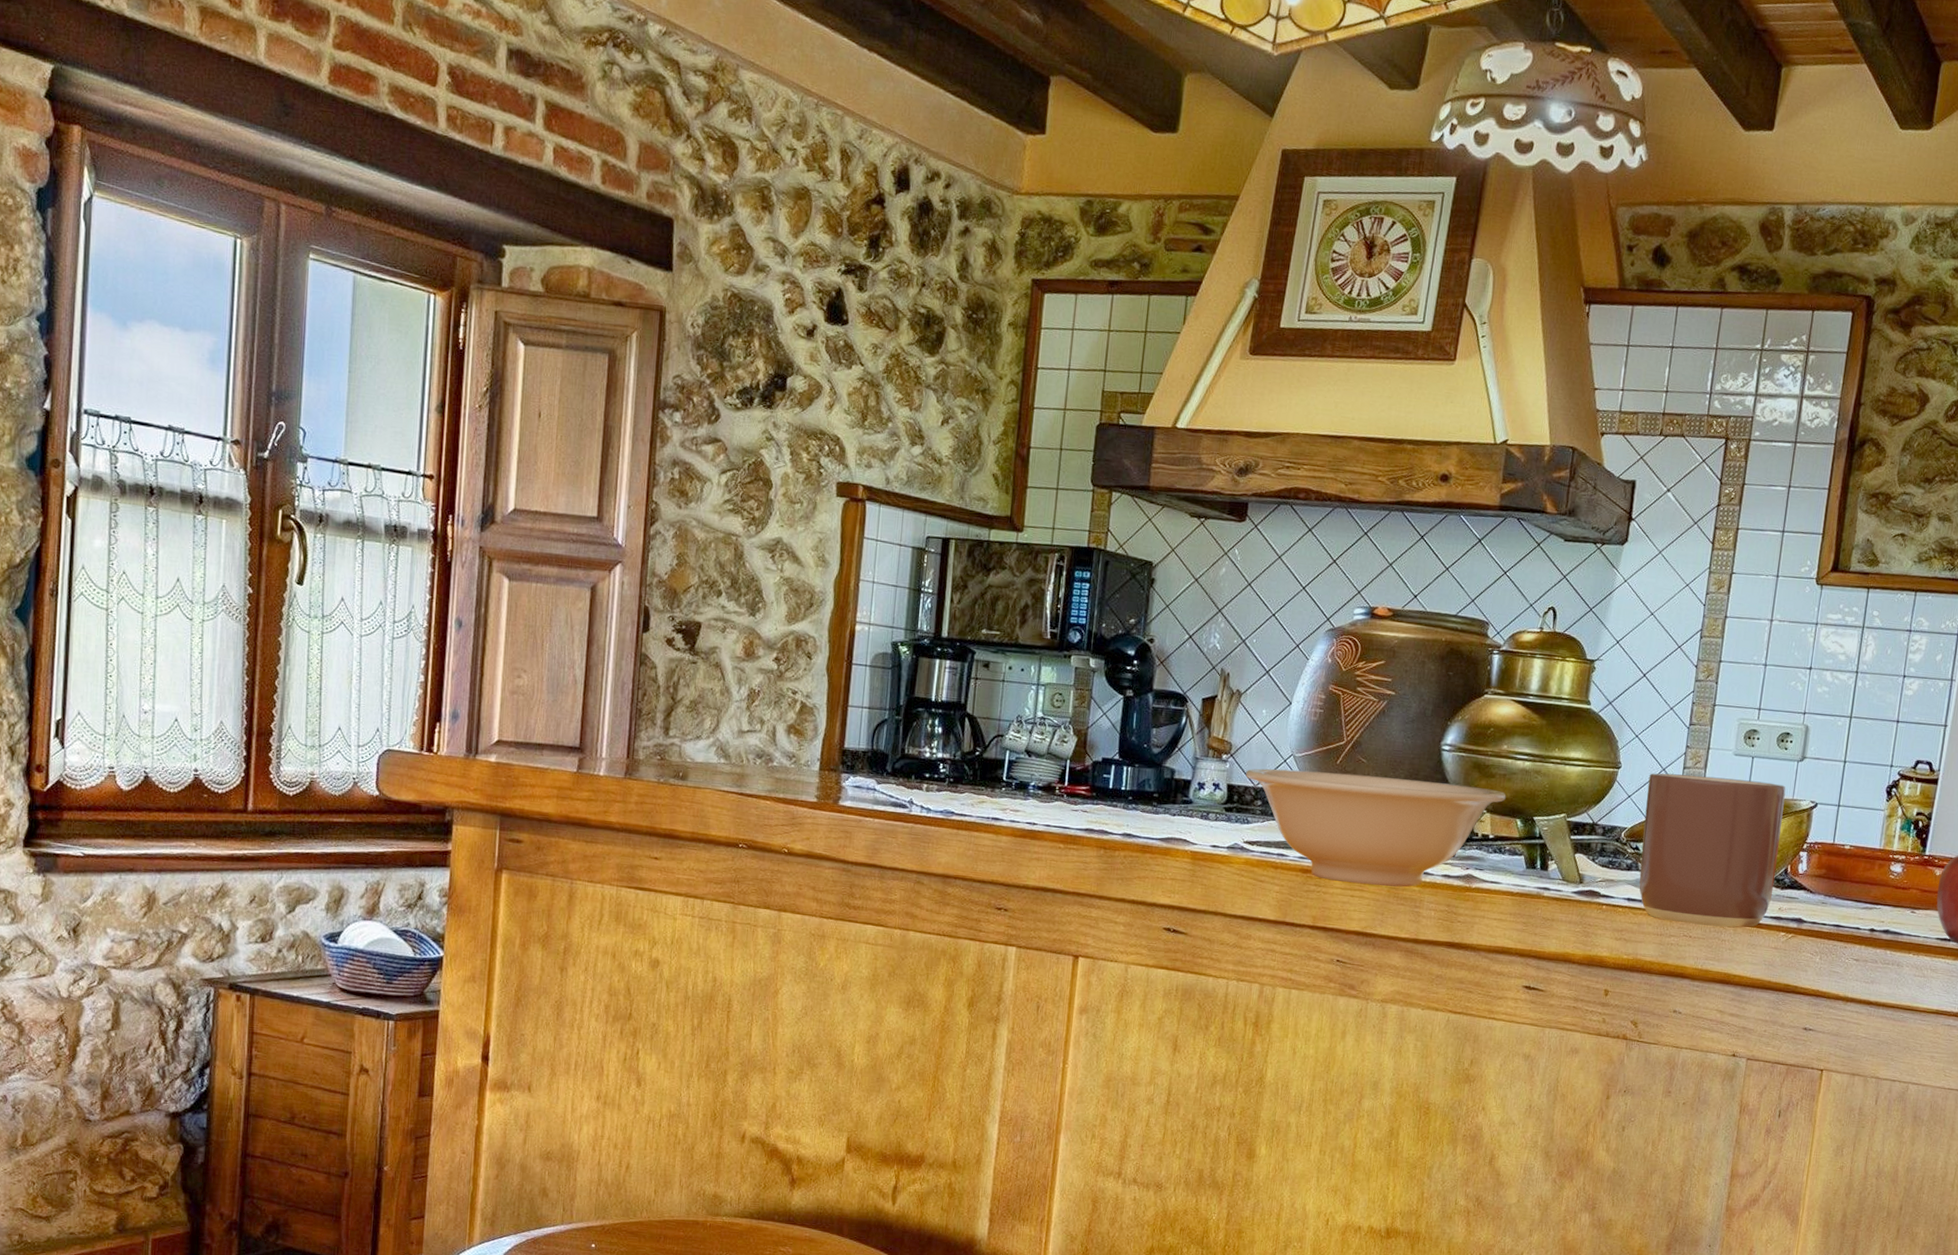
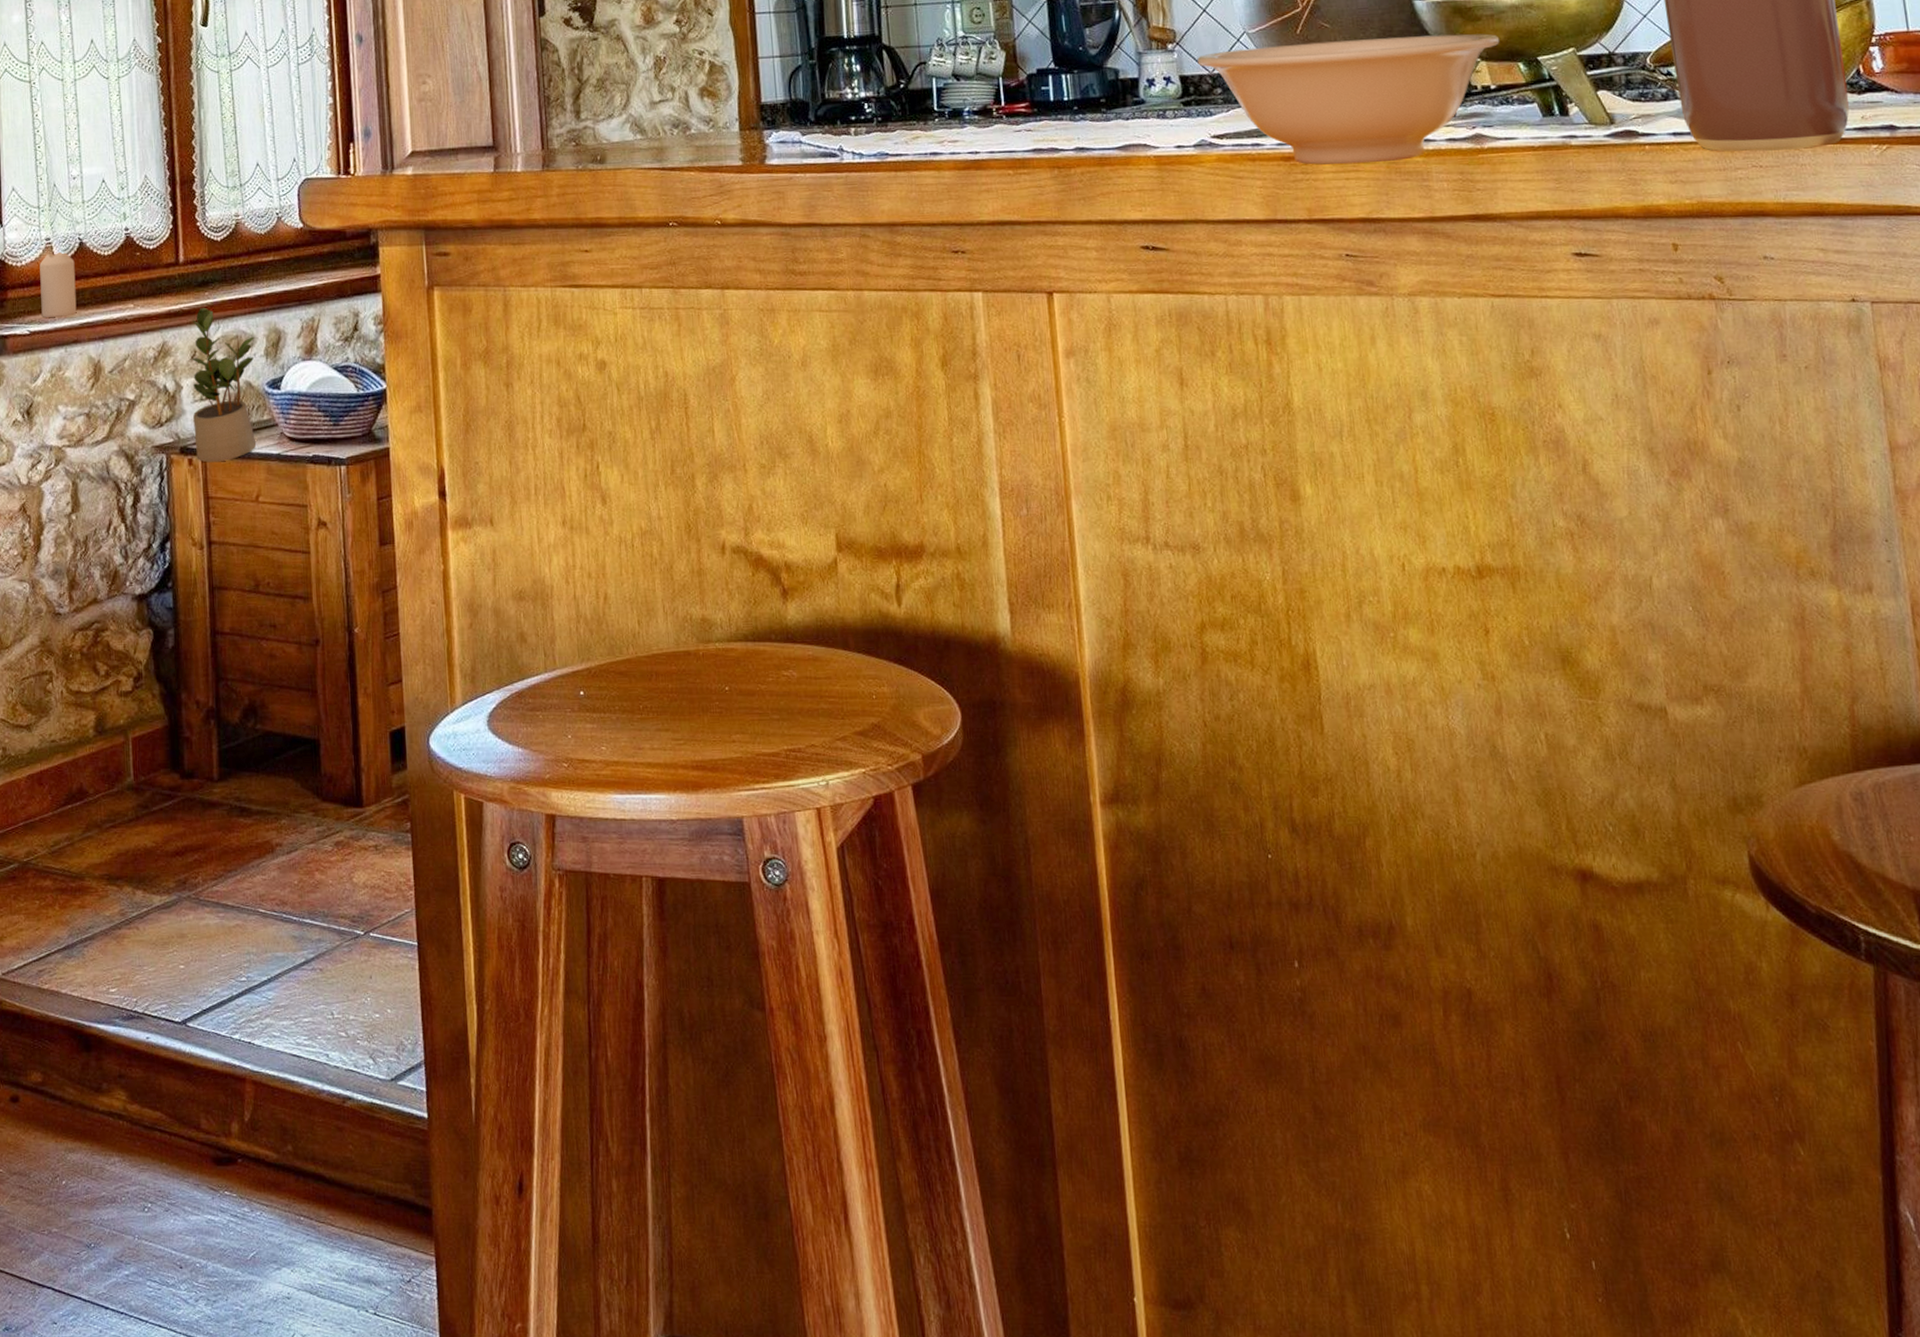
candle: none [98,781,138,846] -> present [39,252,77,319]
potted plant: none [245,856,317,1002] -> present [192,307,257,463]

